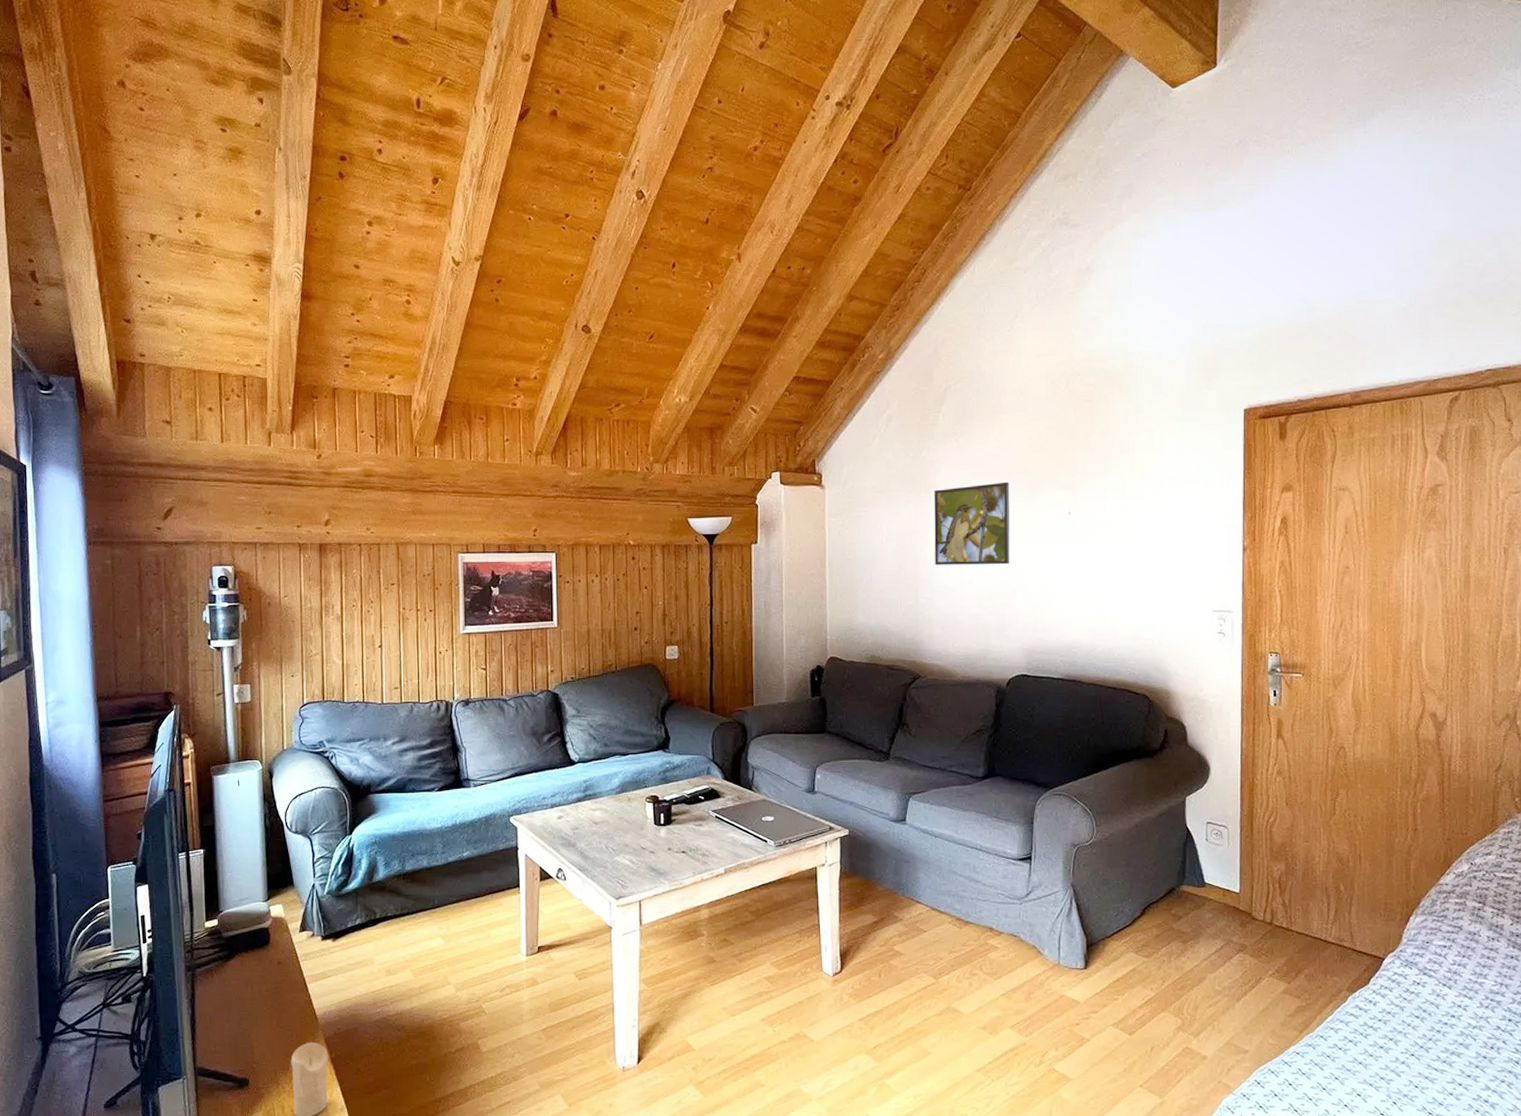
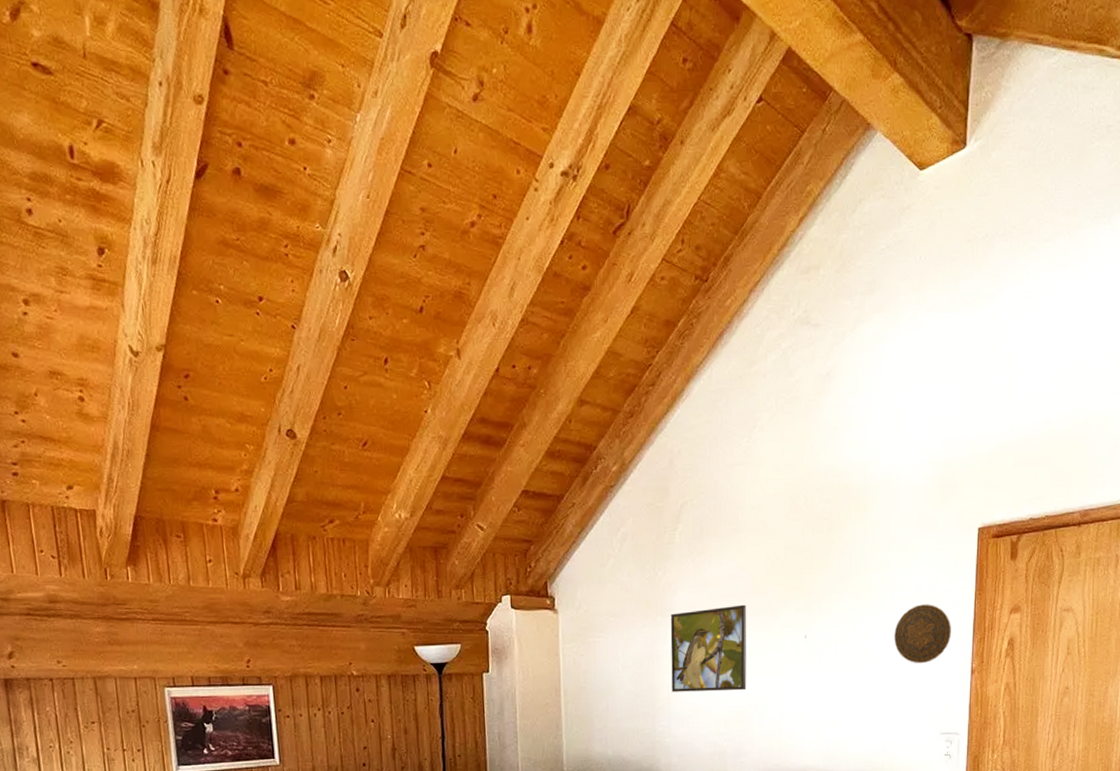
decorative plate: none [1160,482,1221,541] -> present [894,604,952,664]

